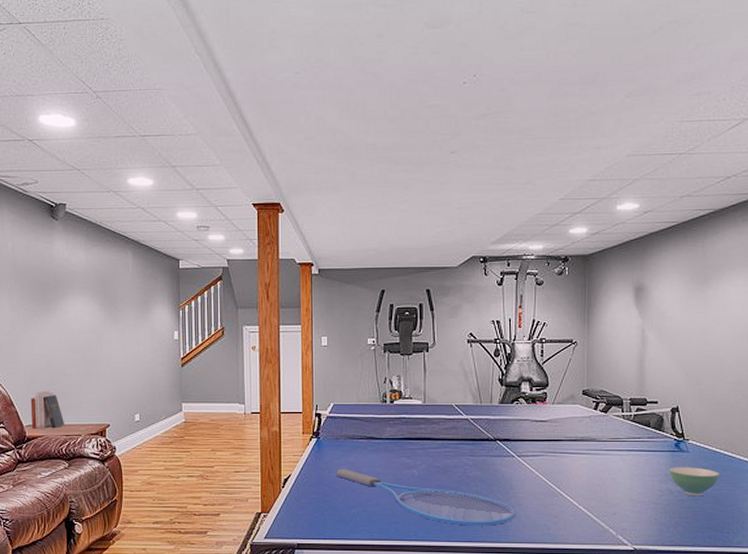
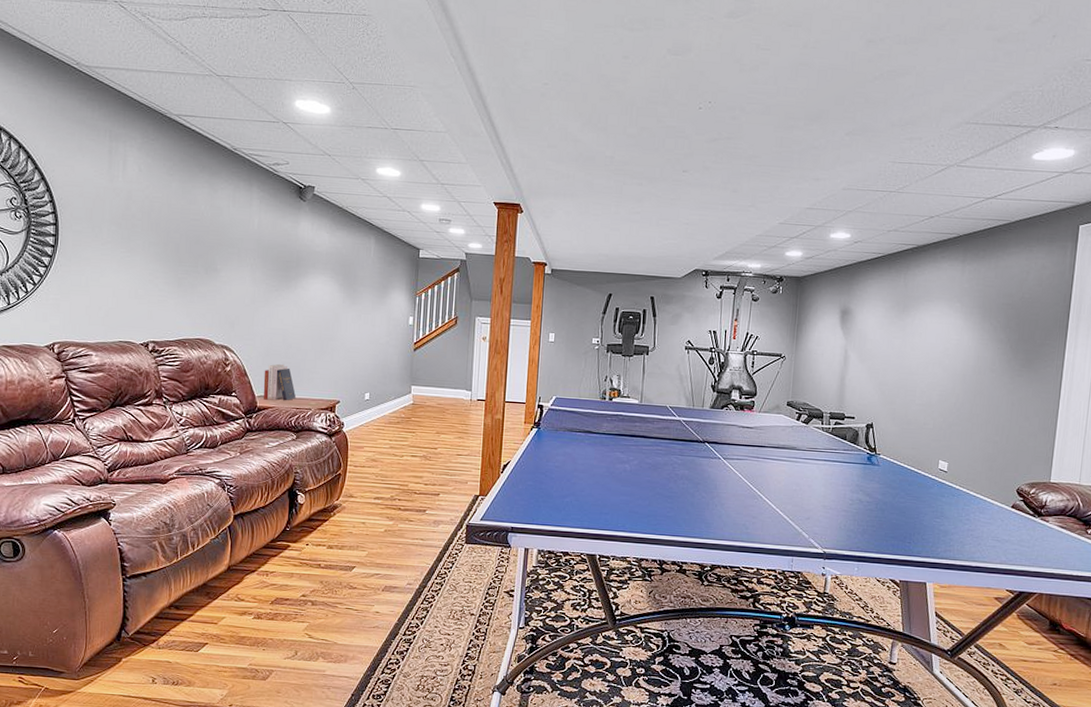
tennis racket: present [336,468,515,526] -> none [553,458,717,522]
bowl: present [668,466,721,497] -> none [859,478,907,508]

